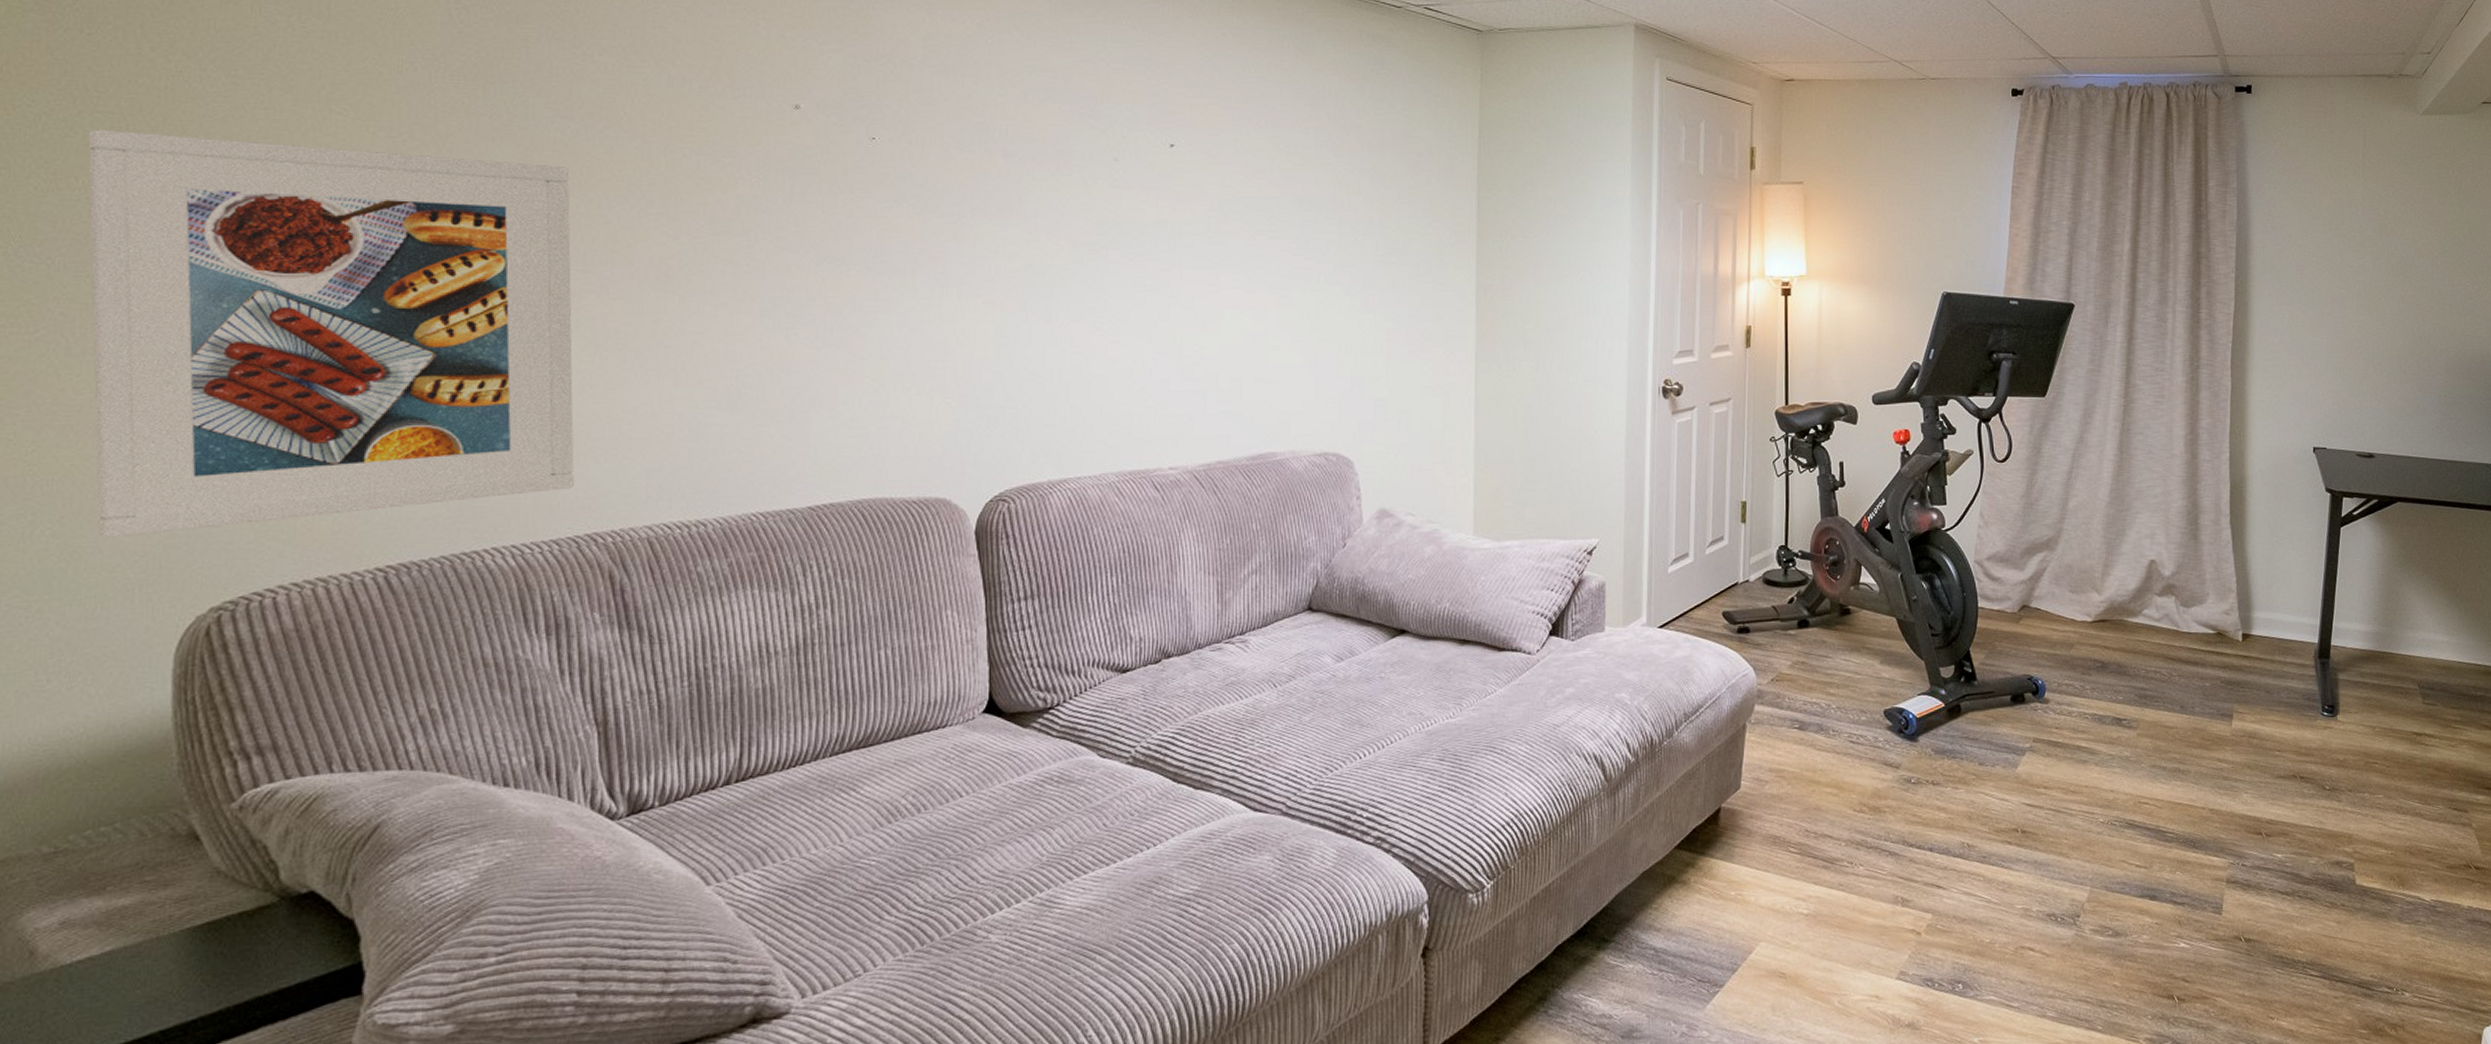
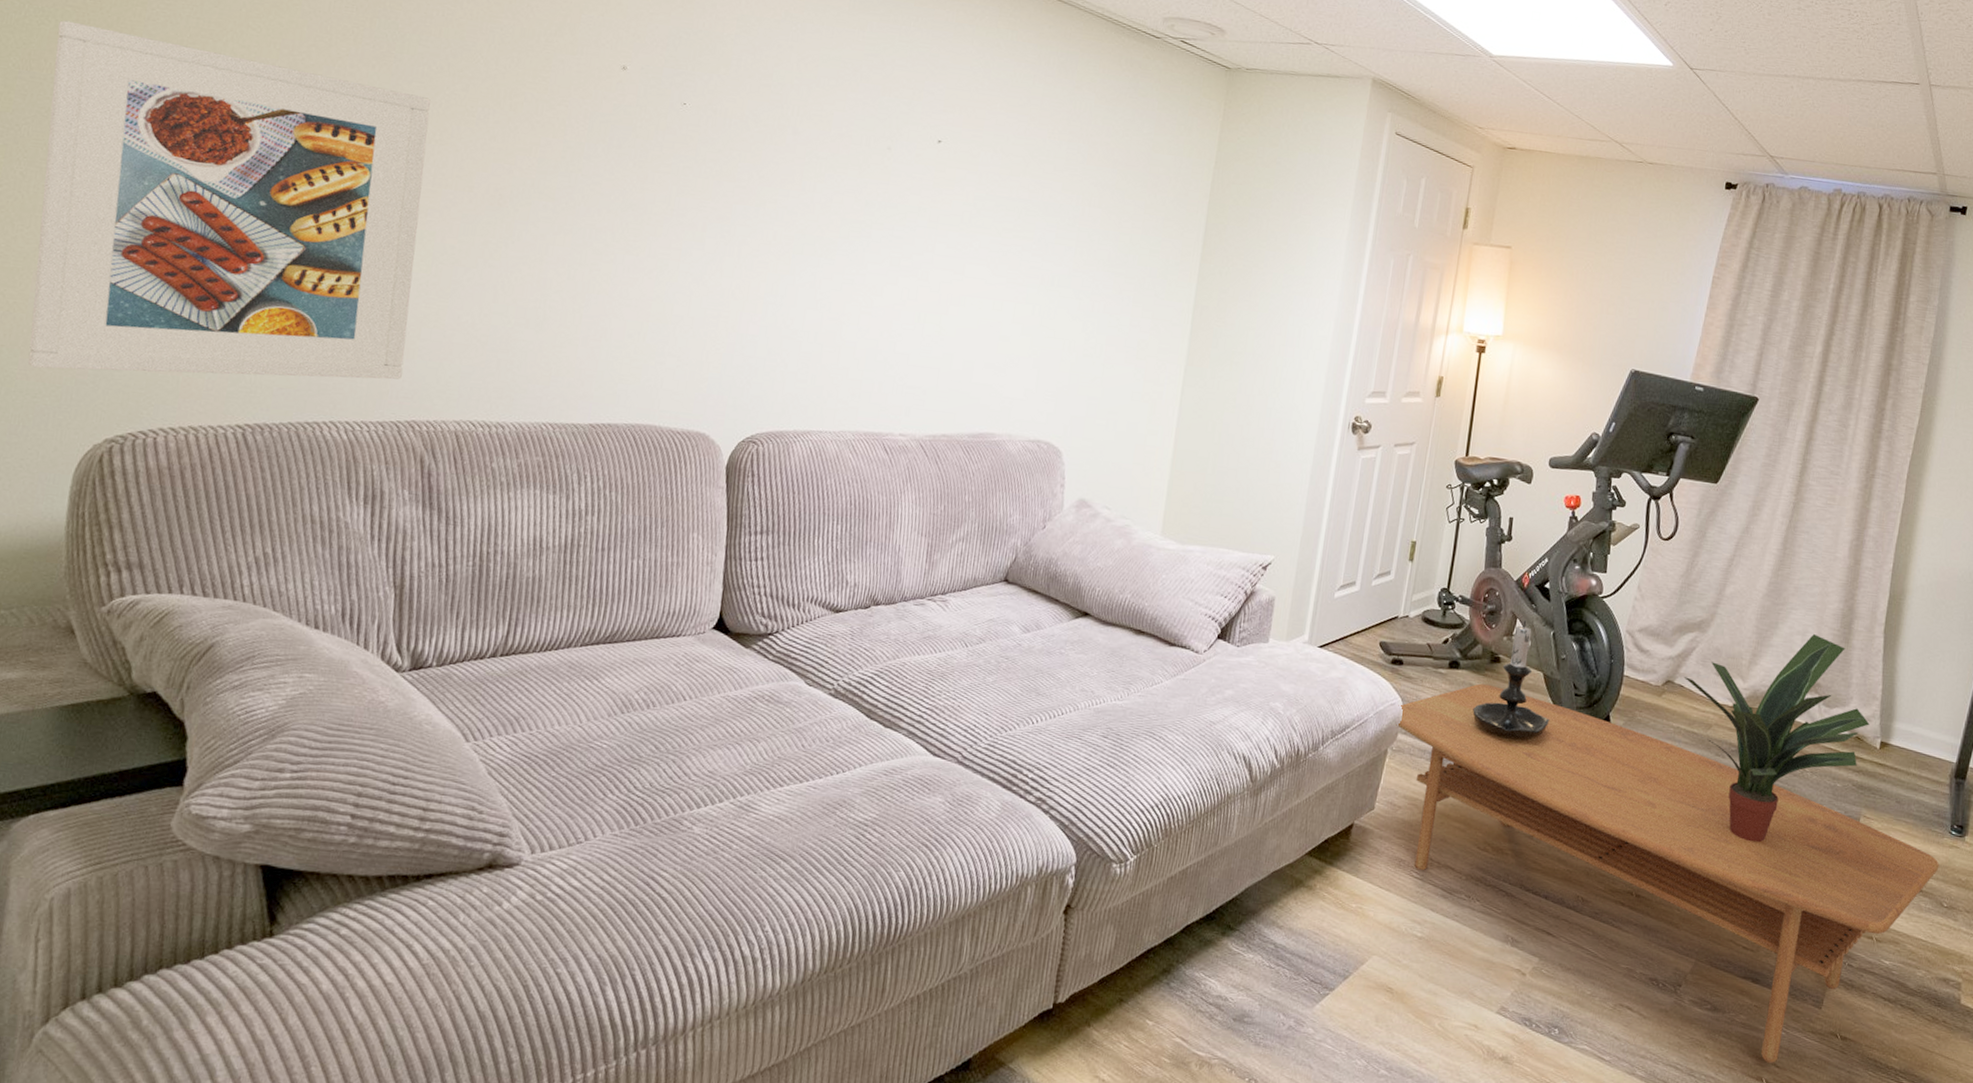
coffee table: none [1751,638,2316,979] -> present [1396,683,1939,1063]
candle holder: none [1829,566,1910,692] -> present [1472,620,1550,740]
potted plant: none [2031,534,2229,757] -> present [1669,633,1870,843]

